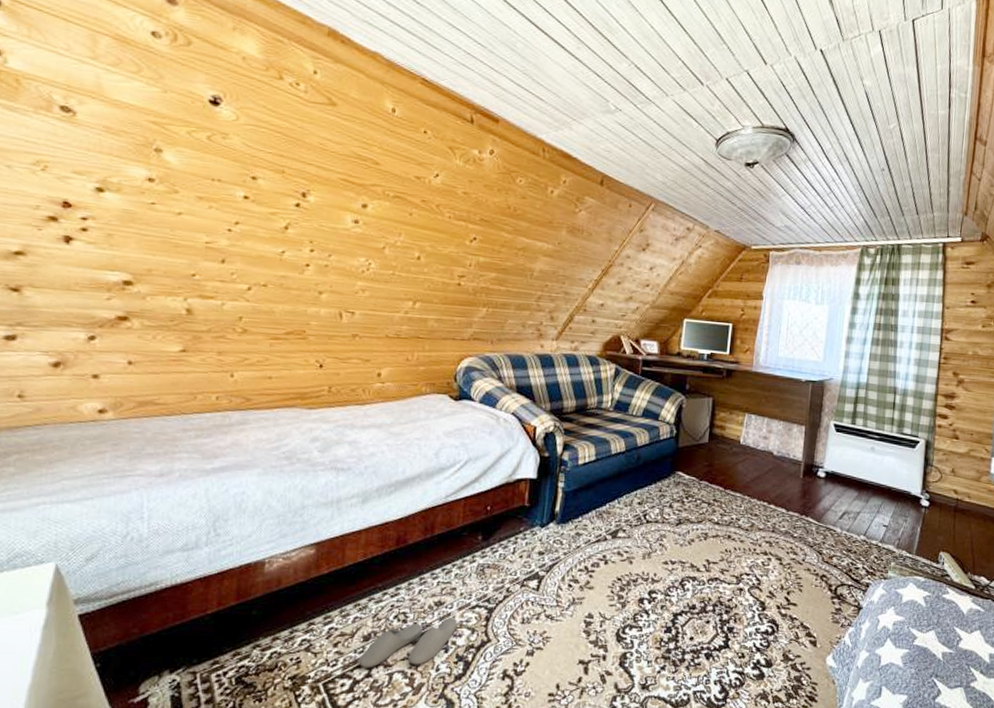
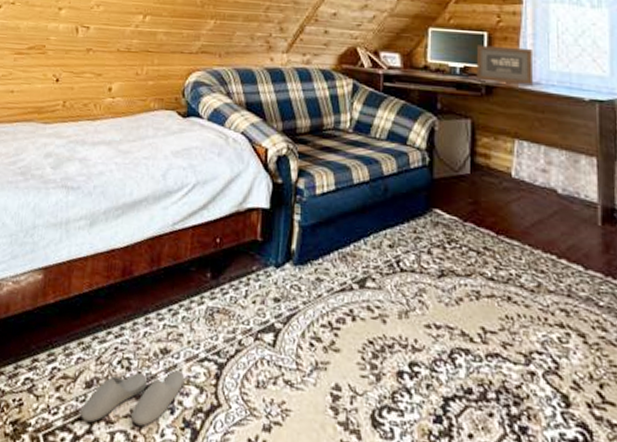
picture frame: none [720,334,767,369] -> present [476,45,534,86]

